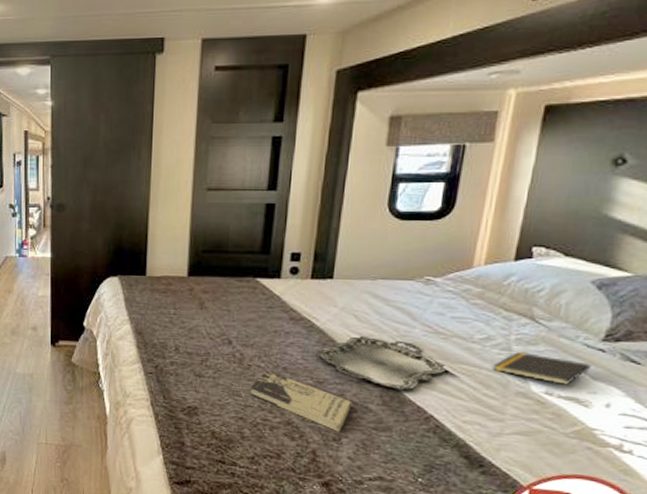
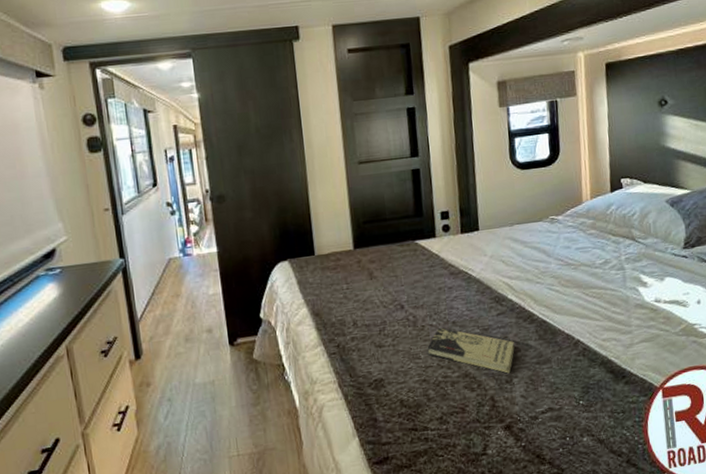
serving tray: present [315,335,447,391] -> none [477,277,581,323]
notepad: present [492,351,591,385] -> none [614,268,681,292]

